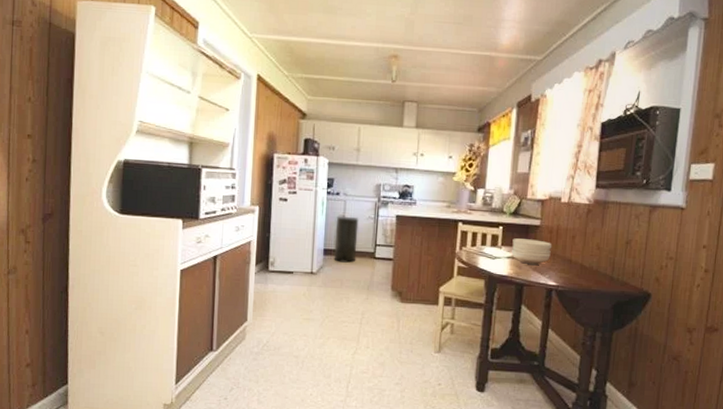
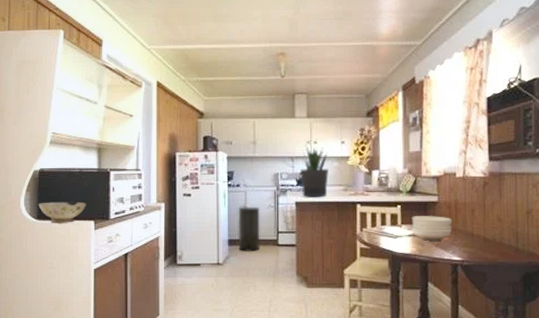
ceramic bowl: none [122,195,175,220] -> present [38,201,87,223]
planter: none [403,156,434,213] -> present [299,145,329,199]

